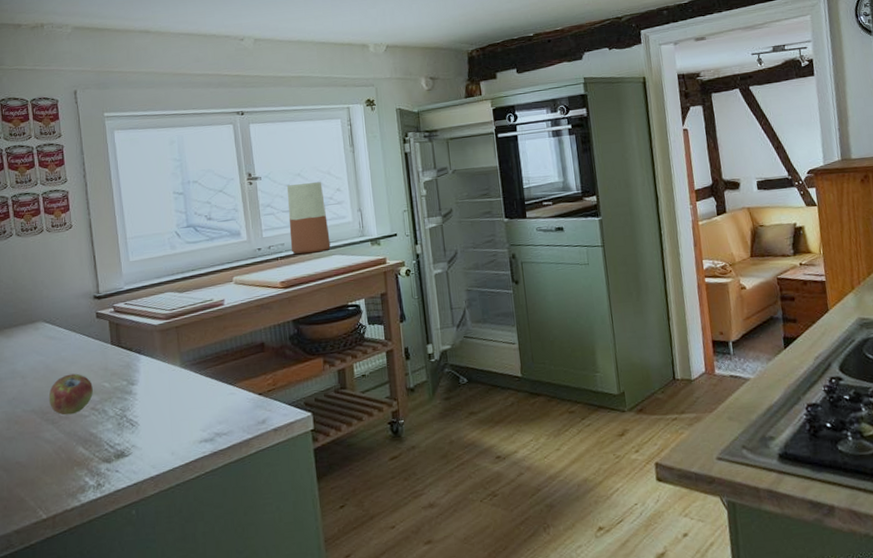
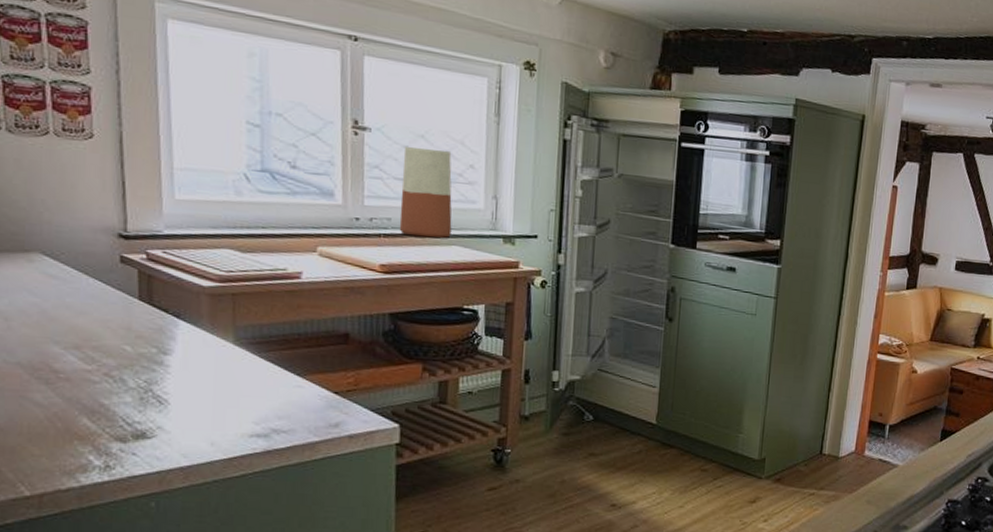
fruit: present [48,373,93,416] -> none [42,326,108,377]

